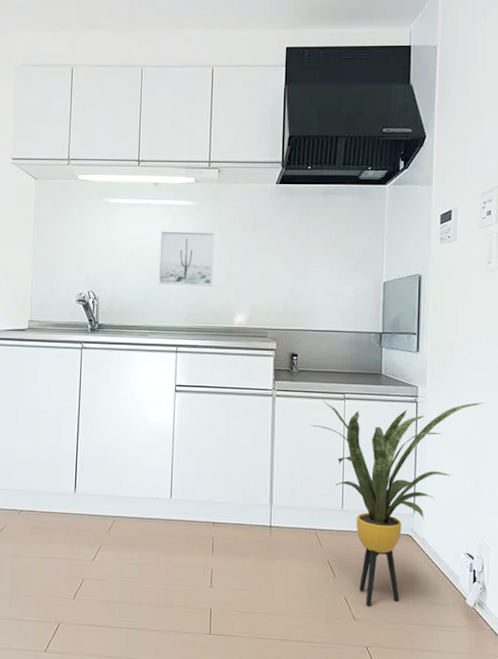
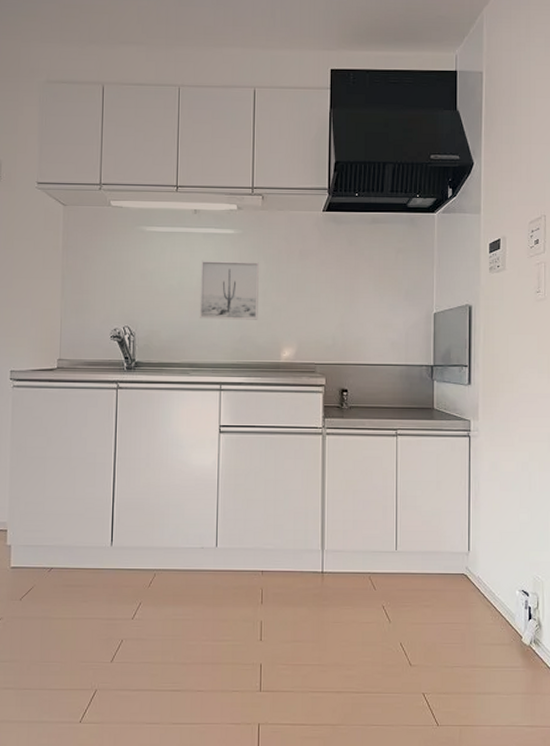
house plant: present [310,400,484,606] -> none [362,435,536,650]

